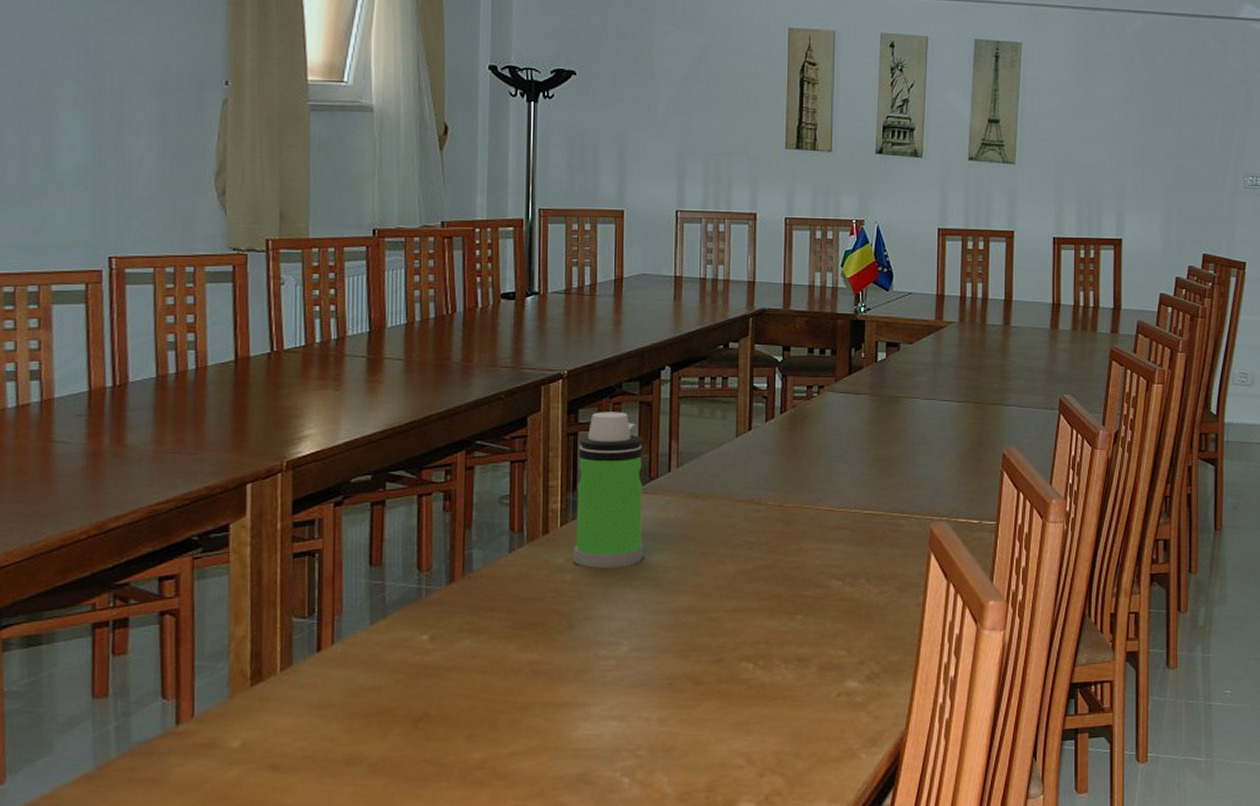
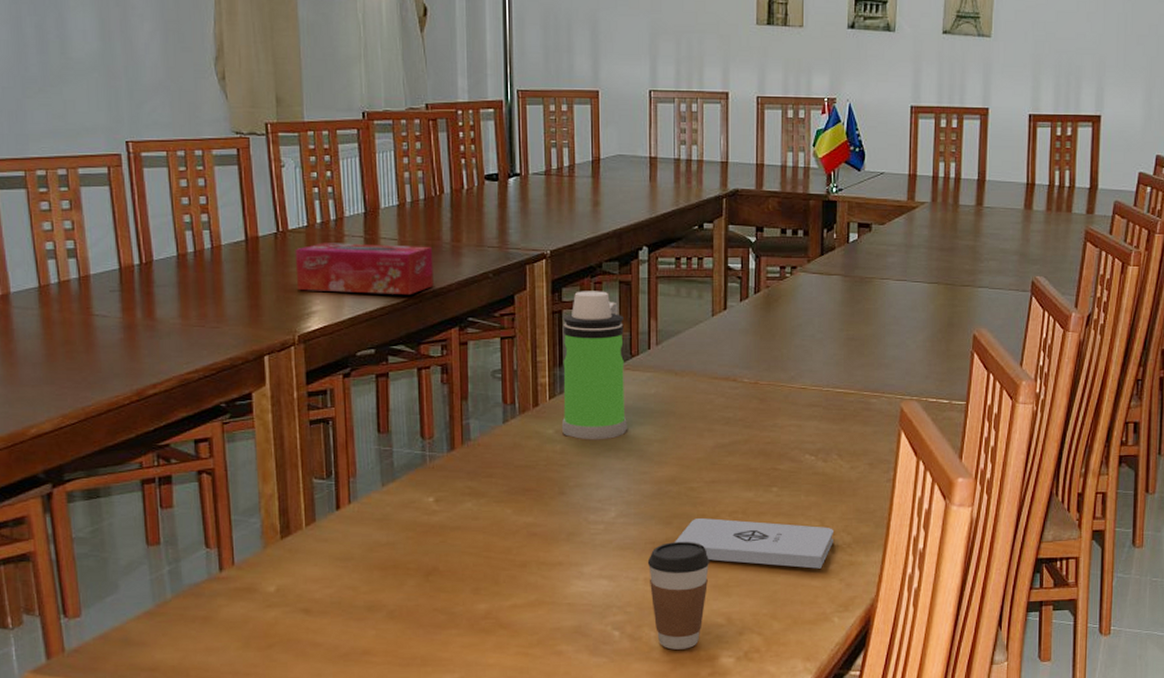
tissue box: none [289,363,441,418] -> present [295,243,434,296]
coffee cup: none [661,675,730,796] -> present [647,541,710,650]
notepad: none [692,650,861,702] -> present [675,518,833,569]

